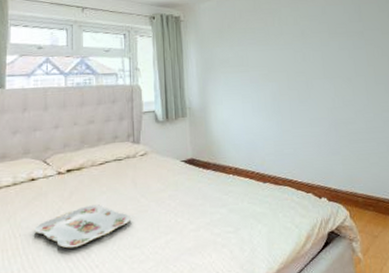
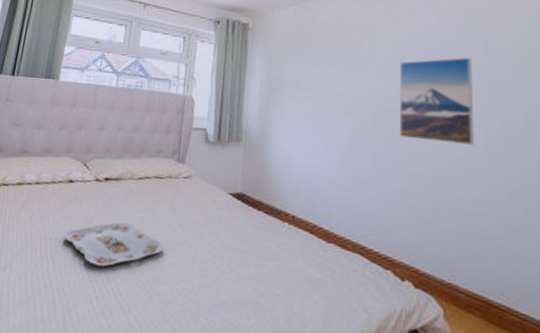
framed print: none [301,26,359,92] -> present [399,57,475,145]

